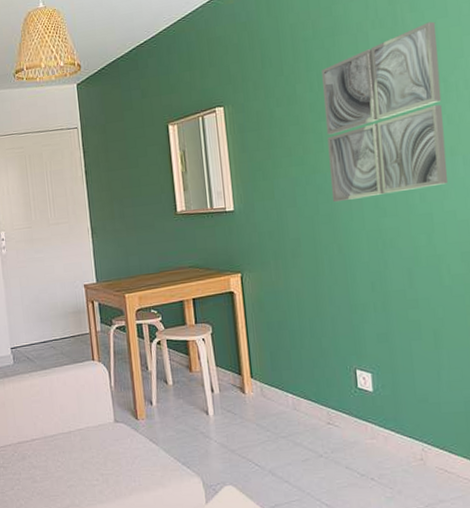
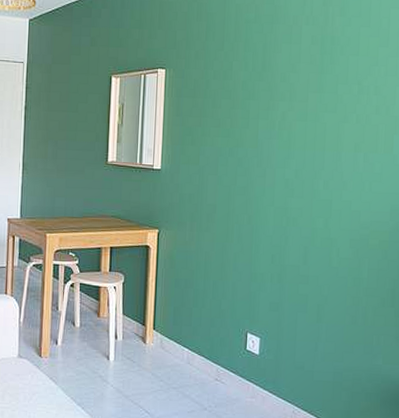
wall art: present [322,21,448,203] -> none [249,28,359,177]

